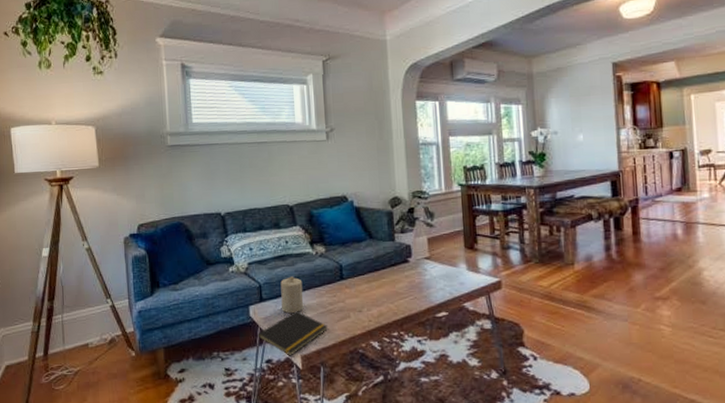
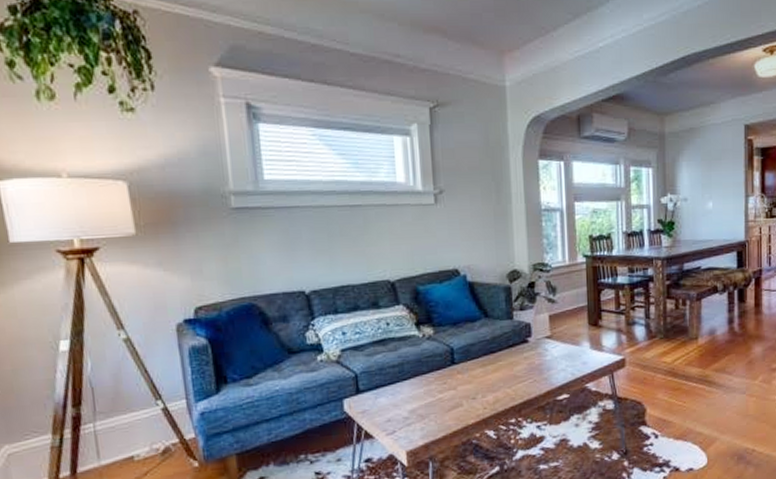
notepad: present [257,311,328,356] -> none [353,402,437,453]
candle: present [280,276,304,314] -> none [381,363,409,406]

